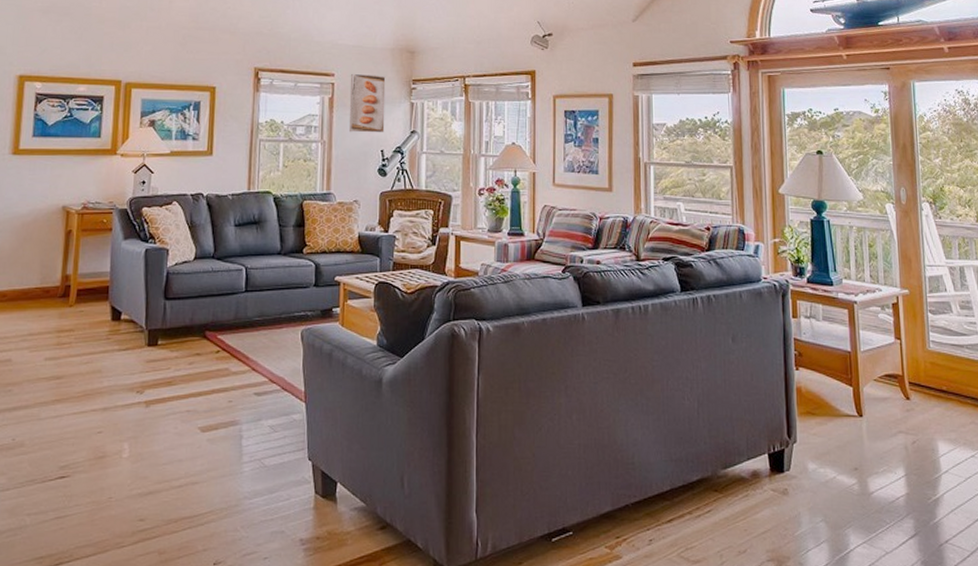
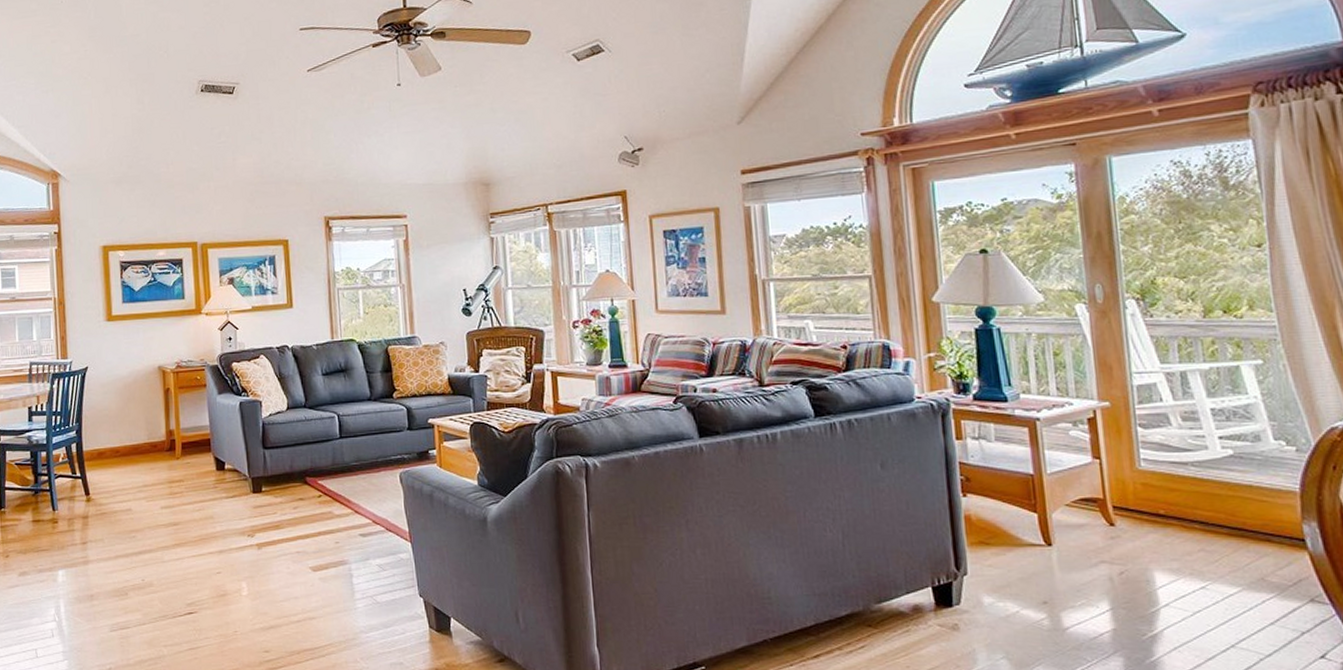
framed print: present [348,73,386,133] -> none [423,211,465,274]

